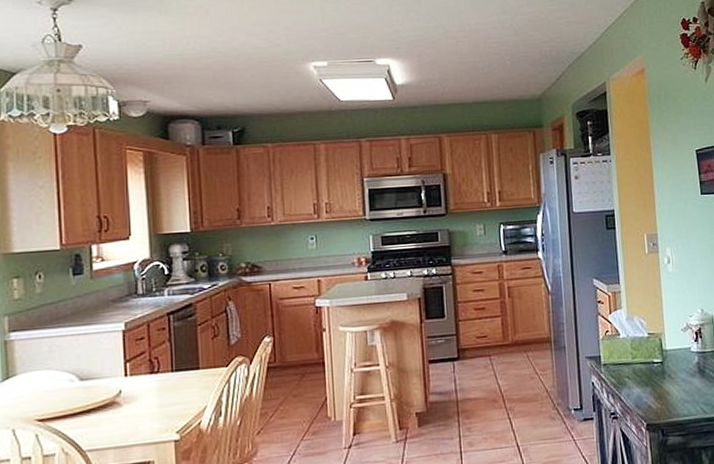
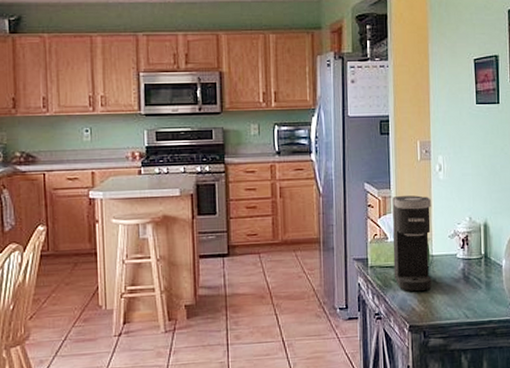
coffee maker: none [622,289,667,389] -> present [392,195,432,292]

